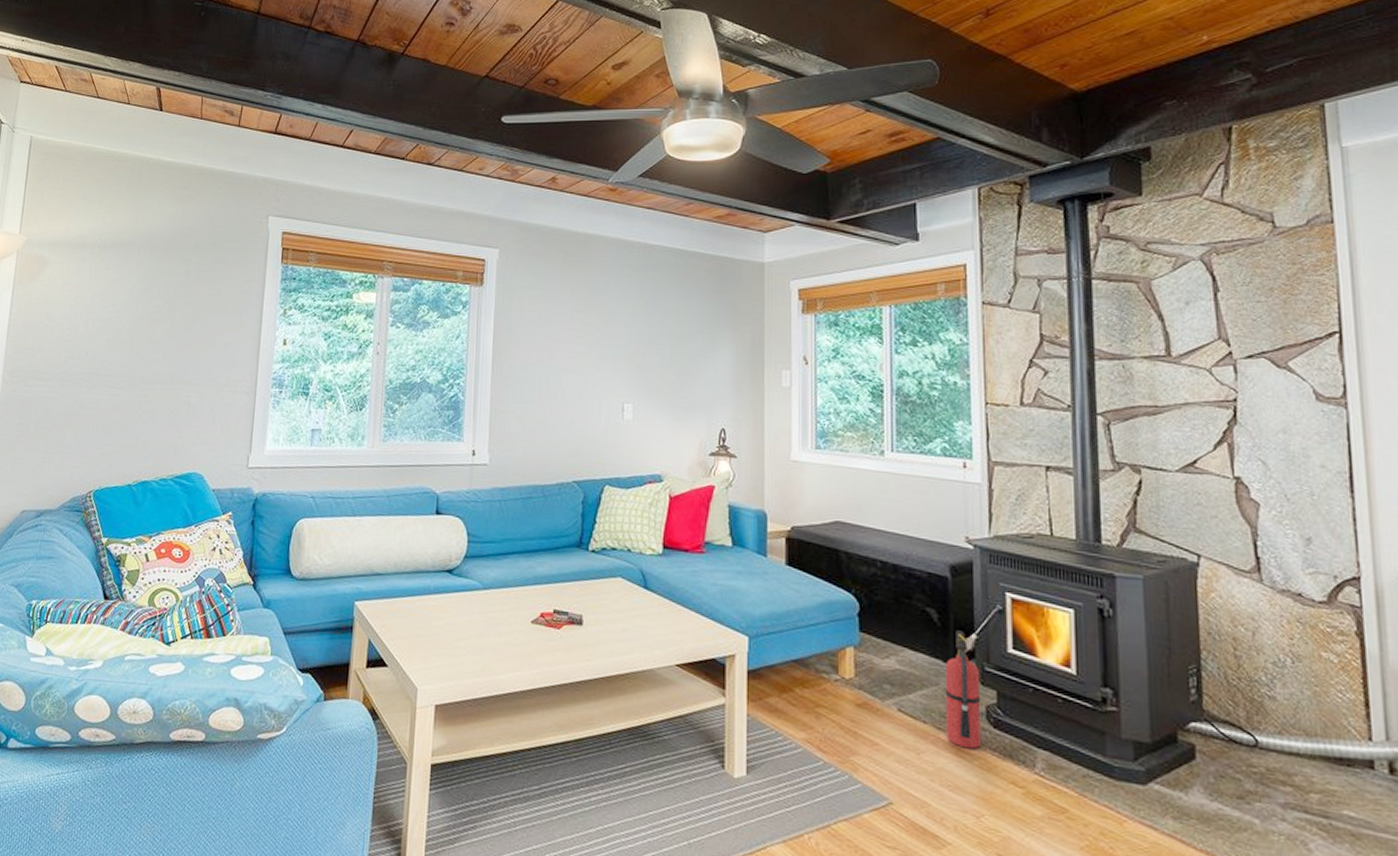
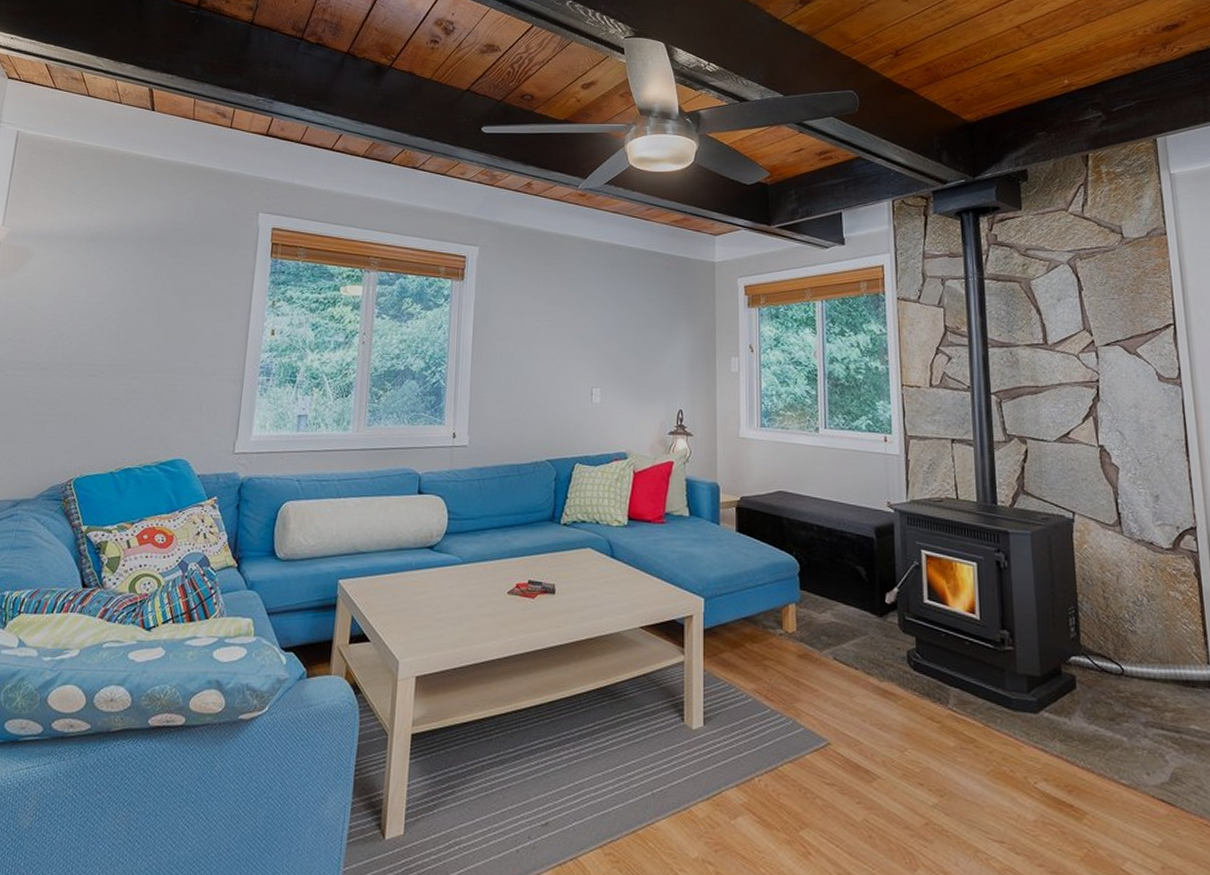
fire extinguisher: present [945,630,982,749] -> none [872,585,904,690]

